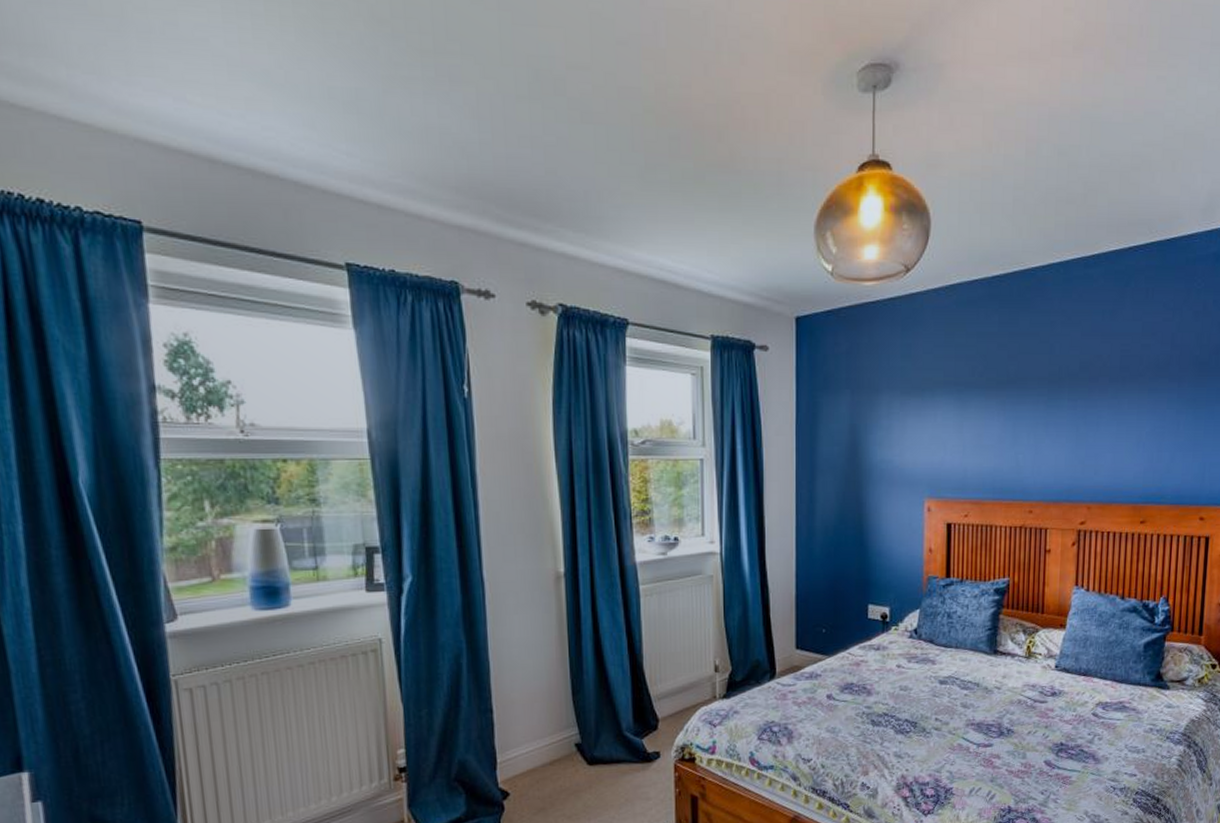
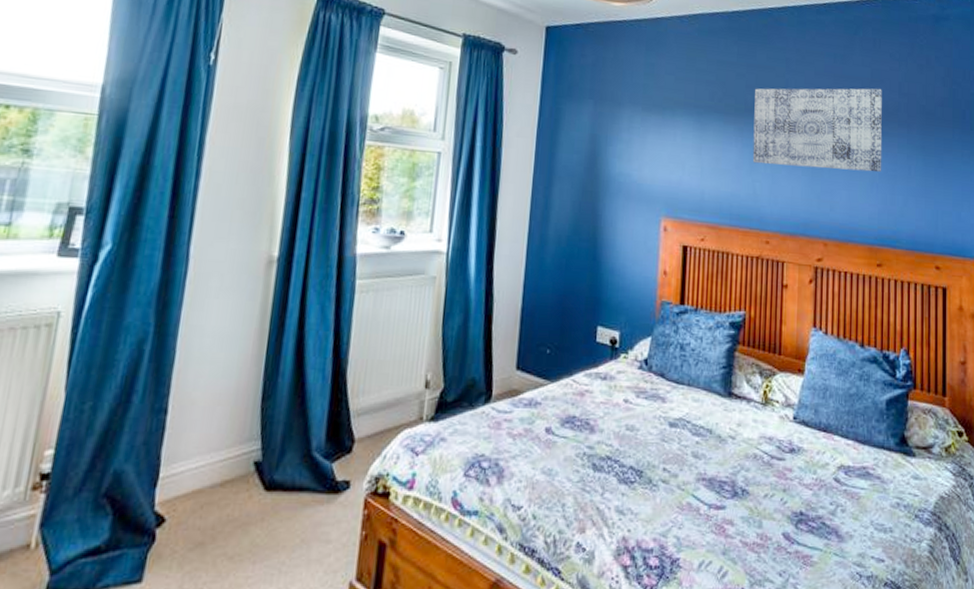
wall art: none [1015,342,1153,436] -> present [752,88,883,172]

